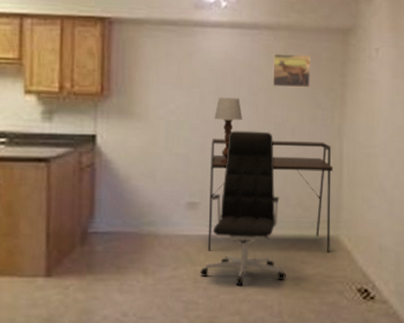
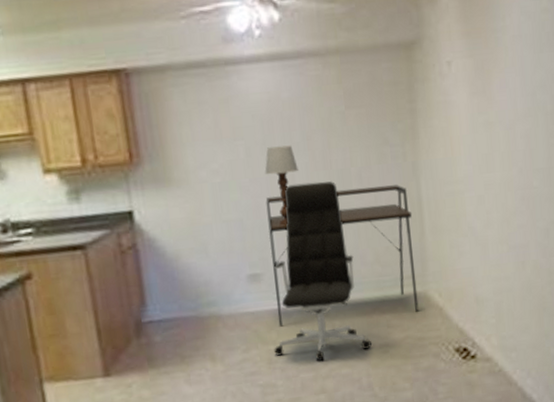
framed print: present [272,54,311,88] -> none [324,80,374,125]

